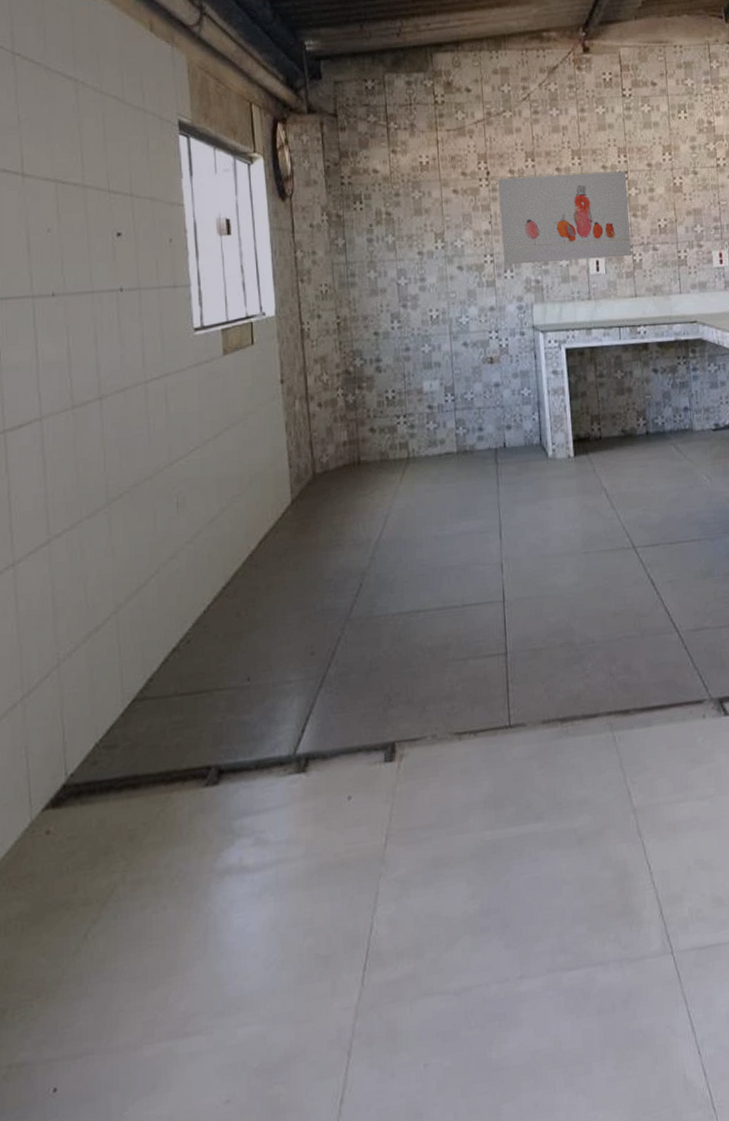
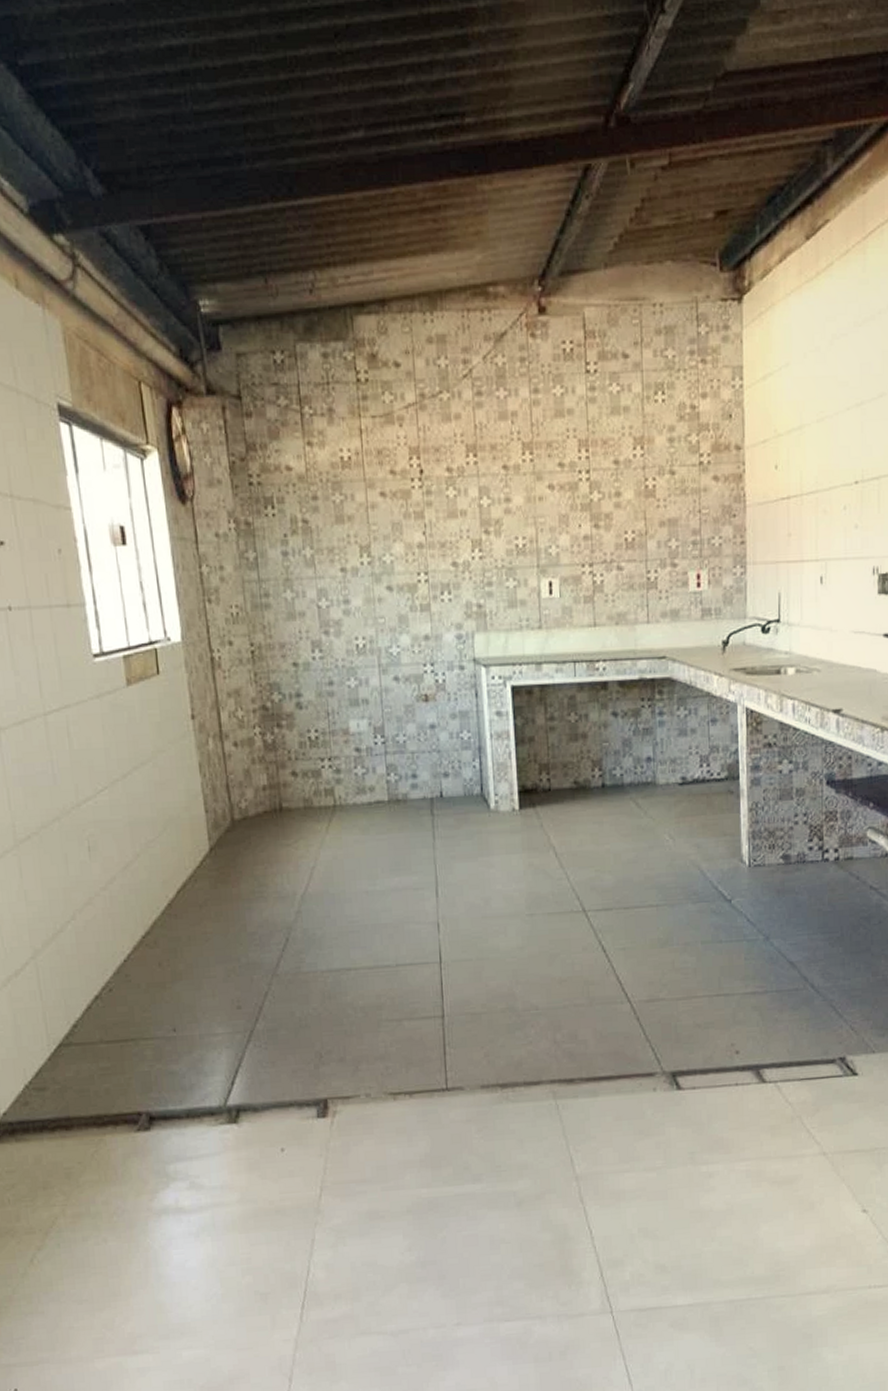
wall art: present [498,171,631,265] -> none [433,470,591,585]

